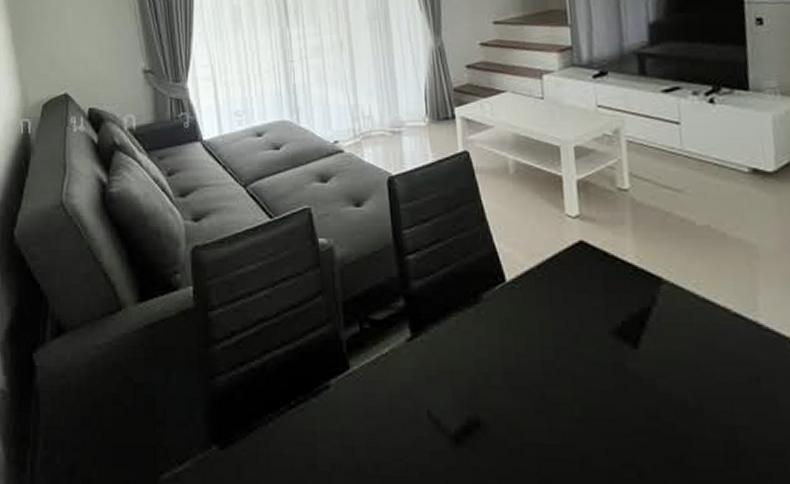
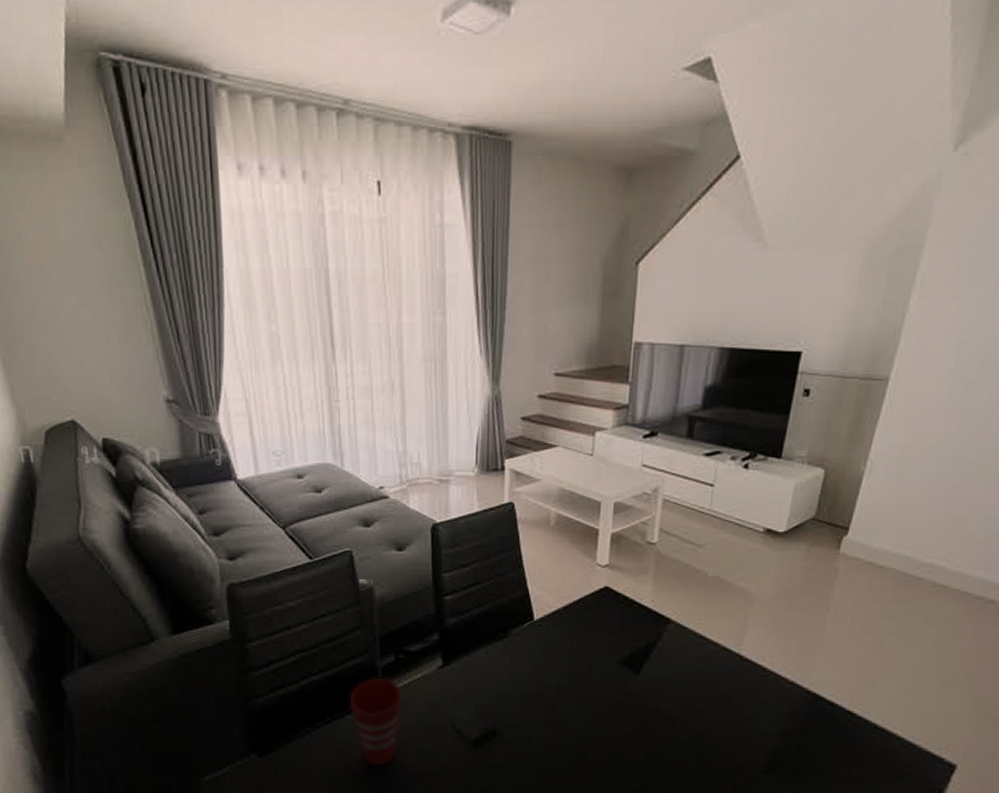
cup: none [314,351,371,466] -> present [349,677,402,766]

